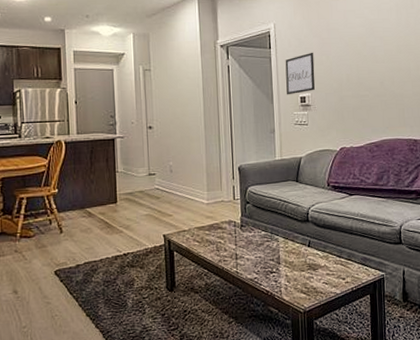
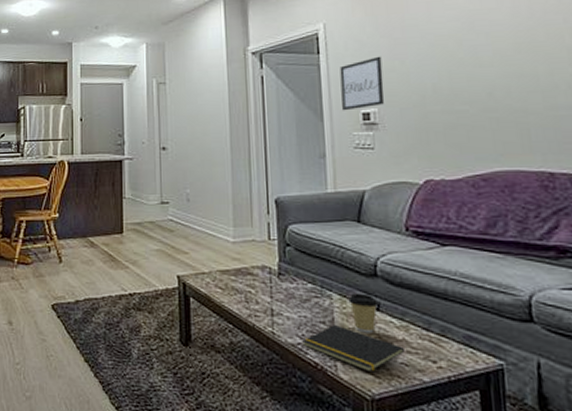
notepad: none [258,261,326,292] -> present [302,325,406,372]
coffee cup: none [289,235,310,264] -> present [348,293,379,333]

